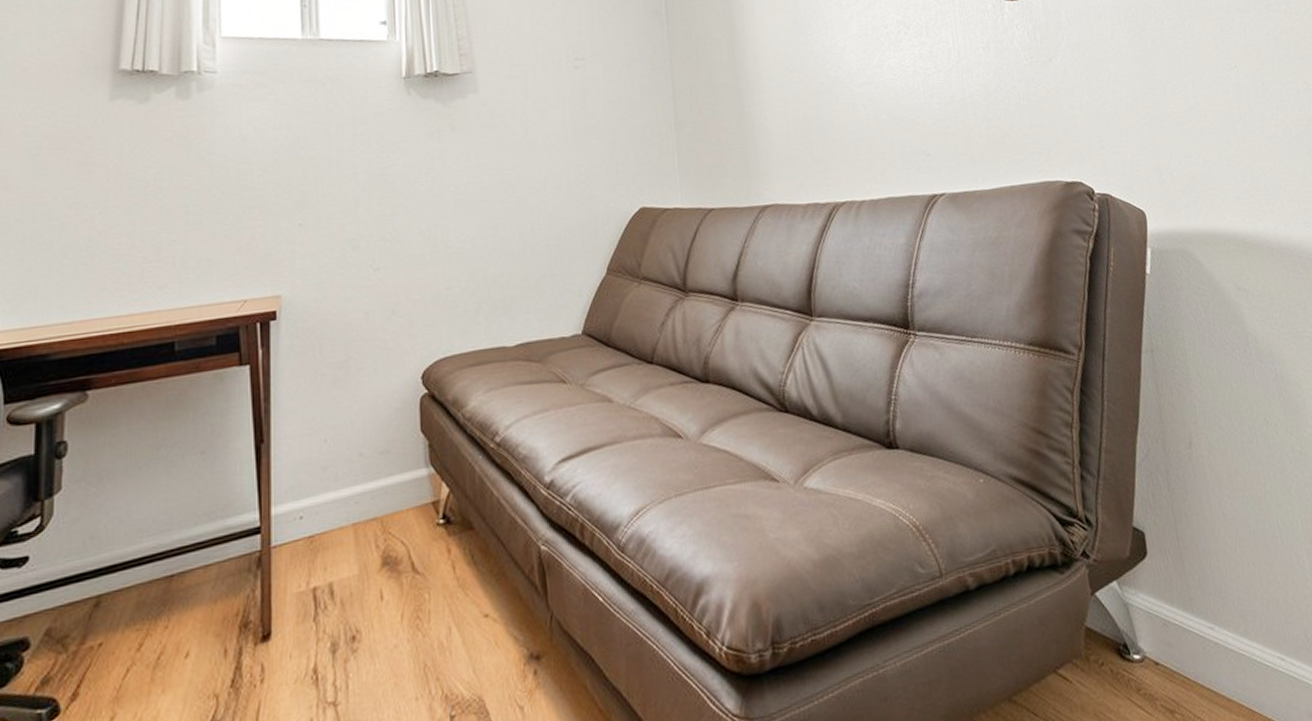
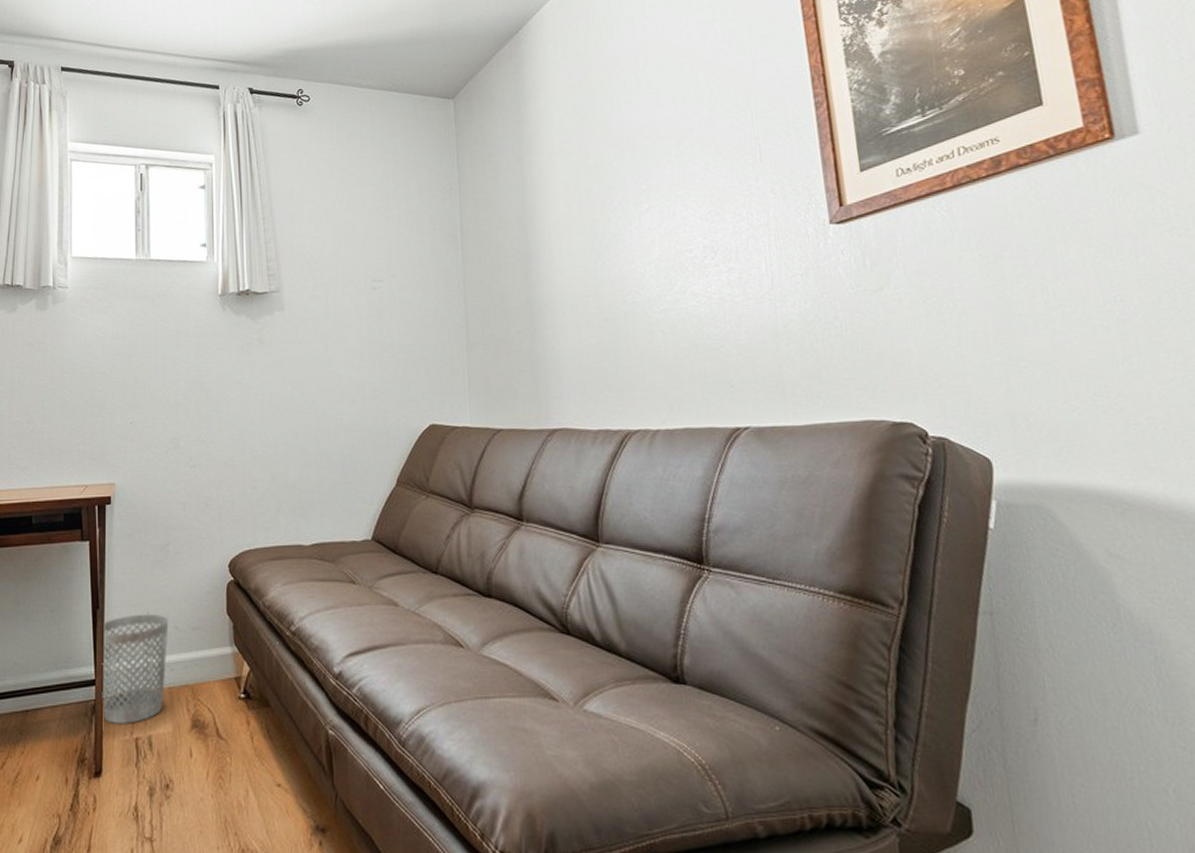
wastebasket: none [268,441,351,576] -> present [101,613,169,724]

